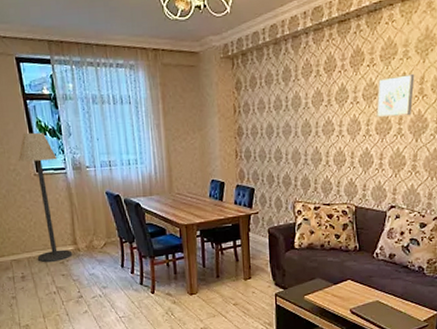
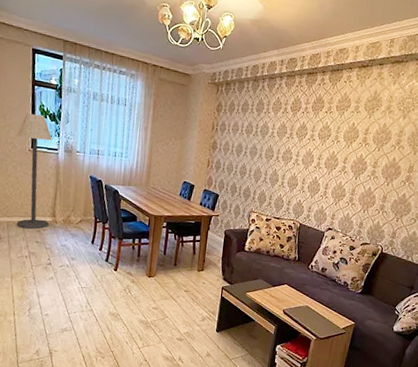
wall art: present [376,73,415,118] -> none [327,124,362,158]

